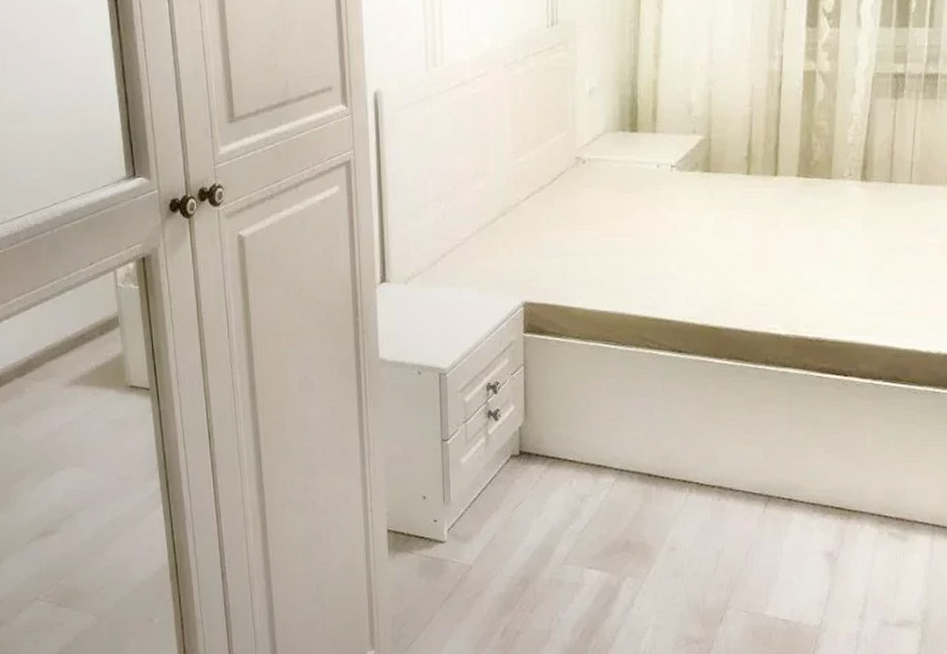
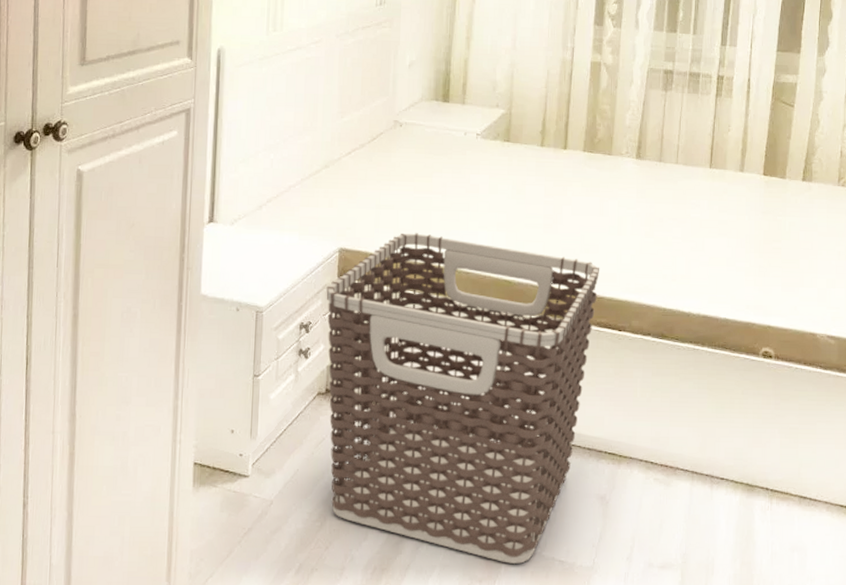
clothes hamper: none [512,281,821,624] -> present [326,233,600,564]

